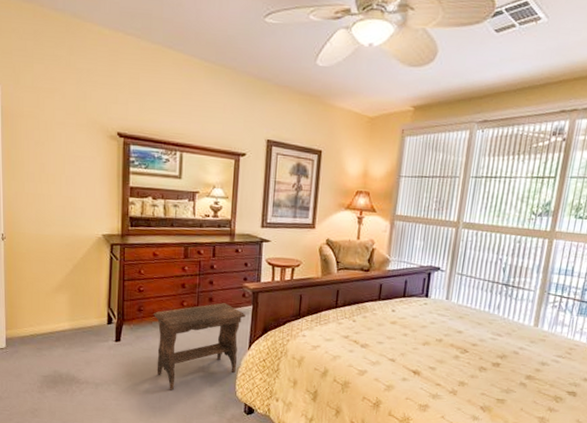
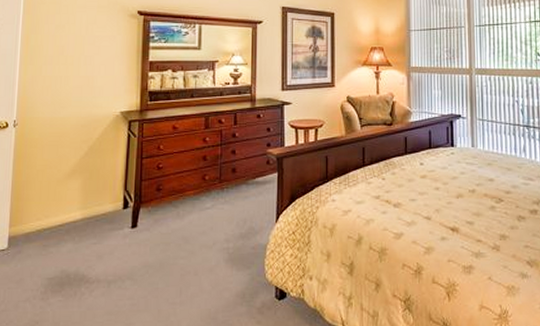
footstool: present [153,303,246,391] -> none [172,173,271,280]

